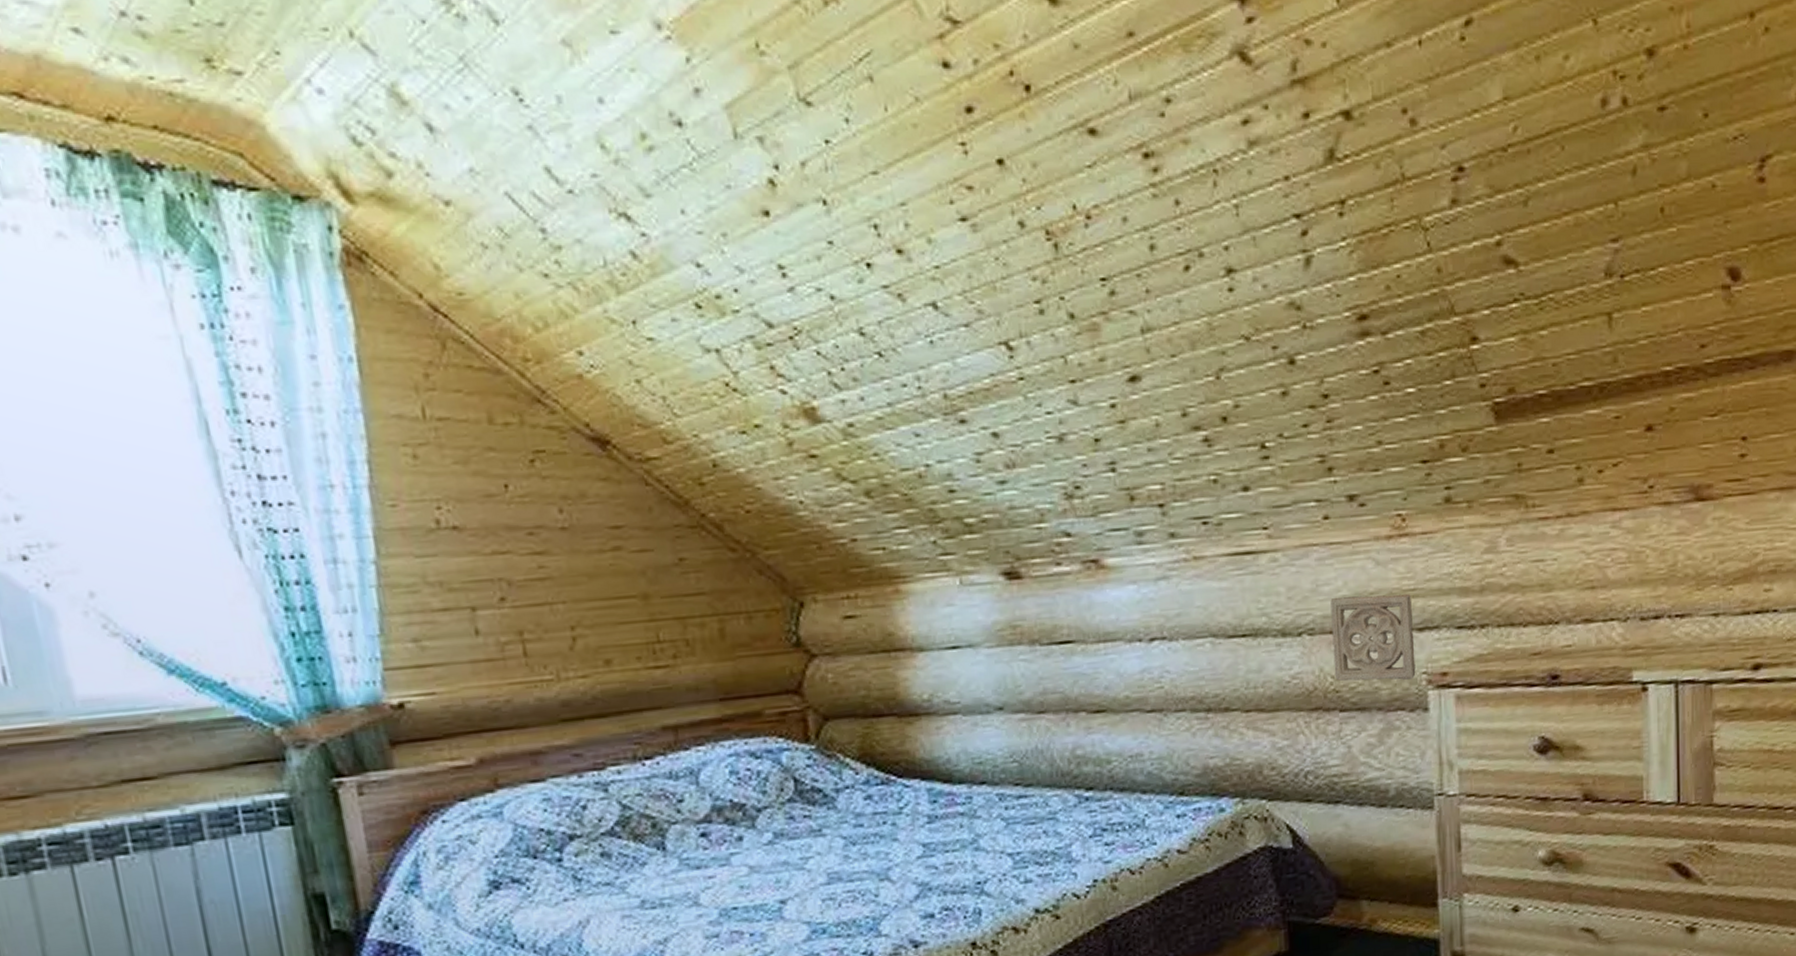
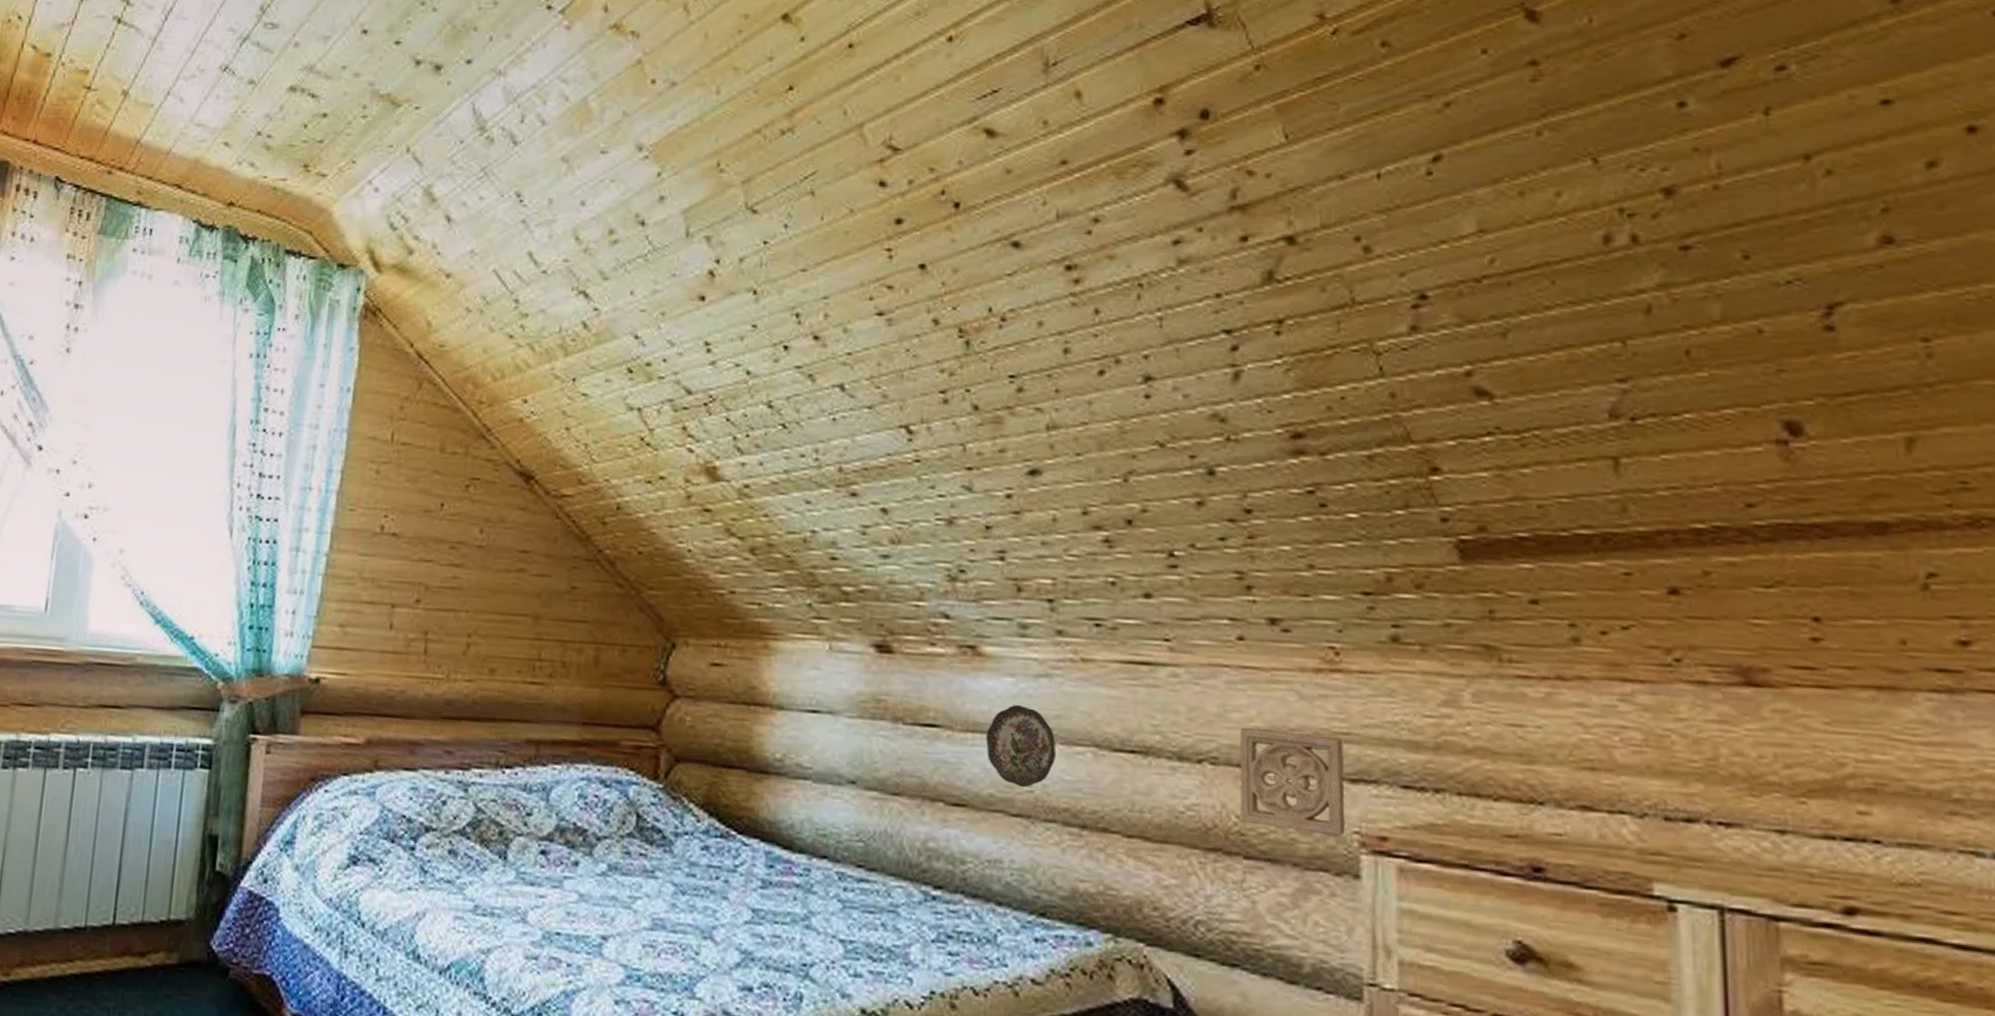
decorative plate: none [1116,609,1180,685] -> present [986,704,1057,788]

